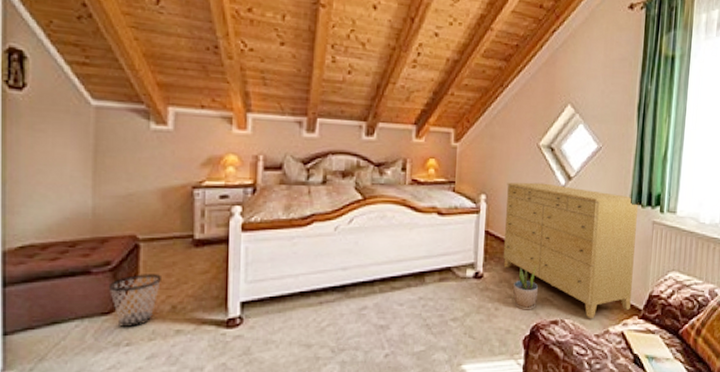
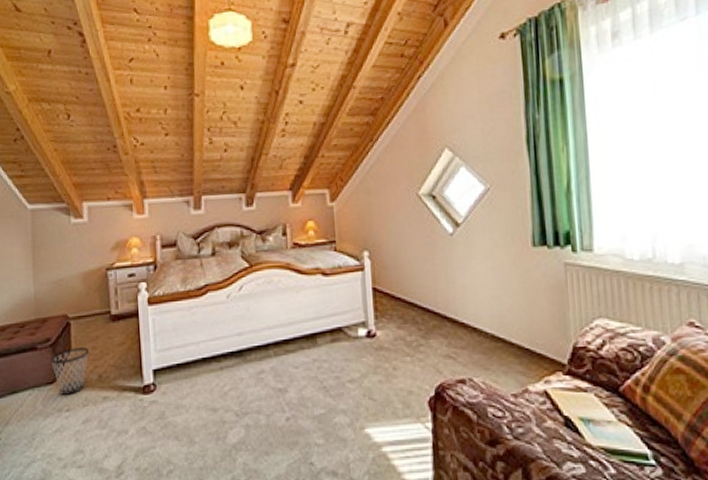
dresser: present [503,182,638,318] -> none [389,232,551,376]
potted plant: present [513,264,539,310] -> none [410,319,439,369]

